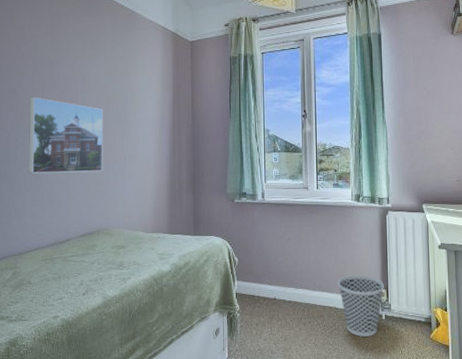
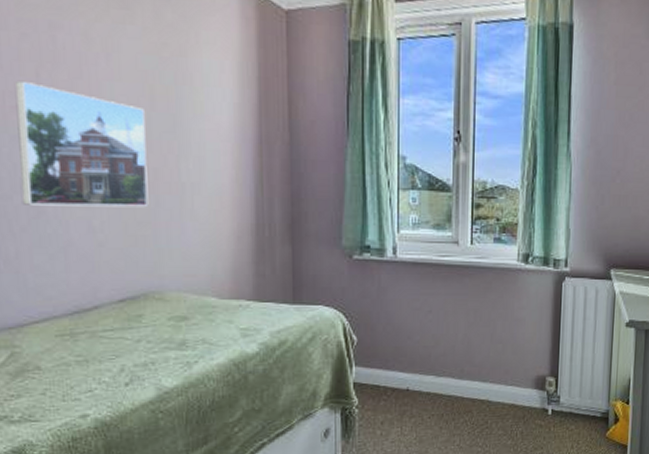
wastebasket: present [337,275,384,337] -> none [493,359,553,436]

